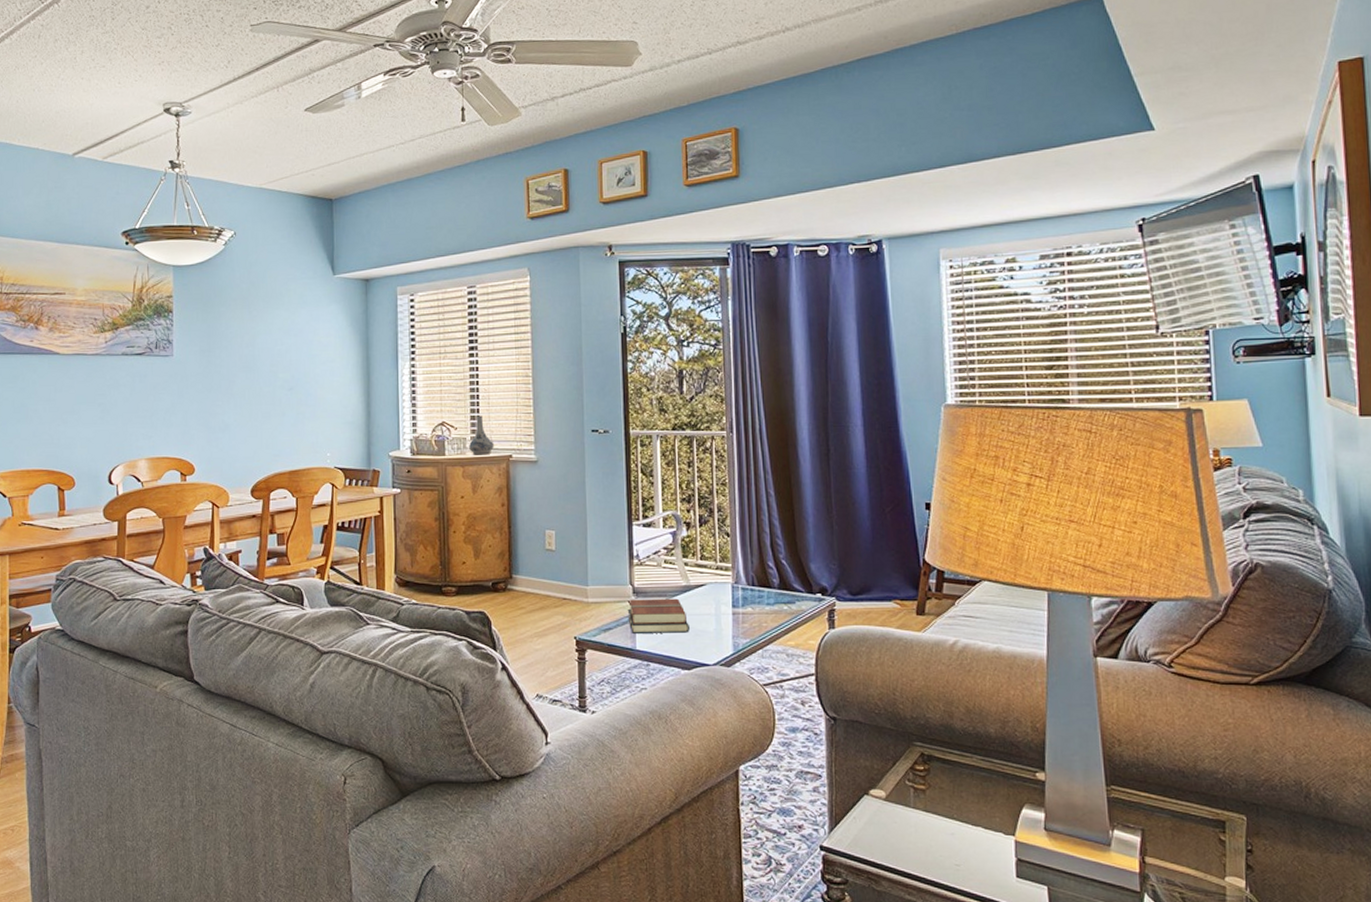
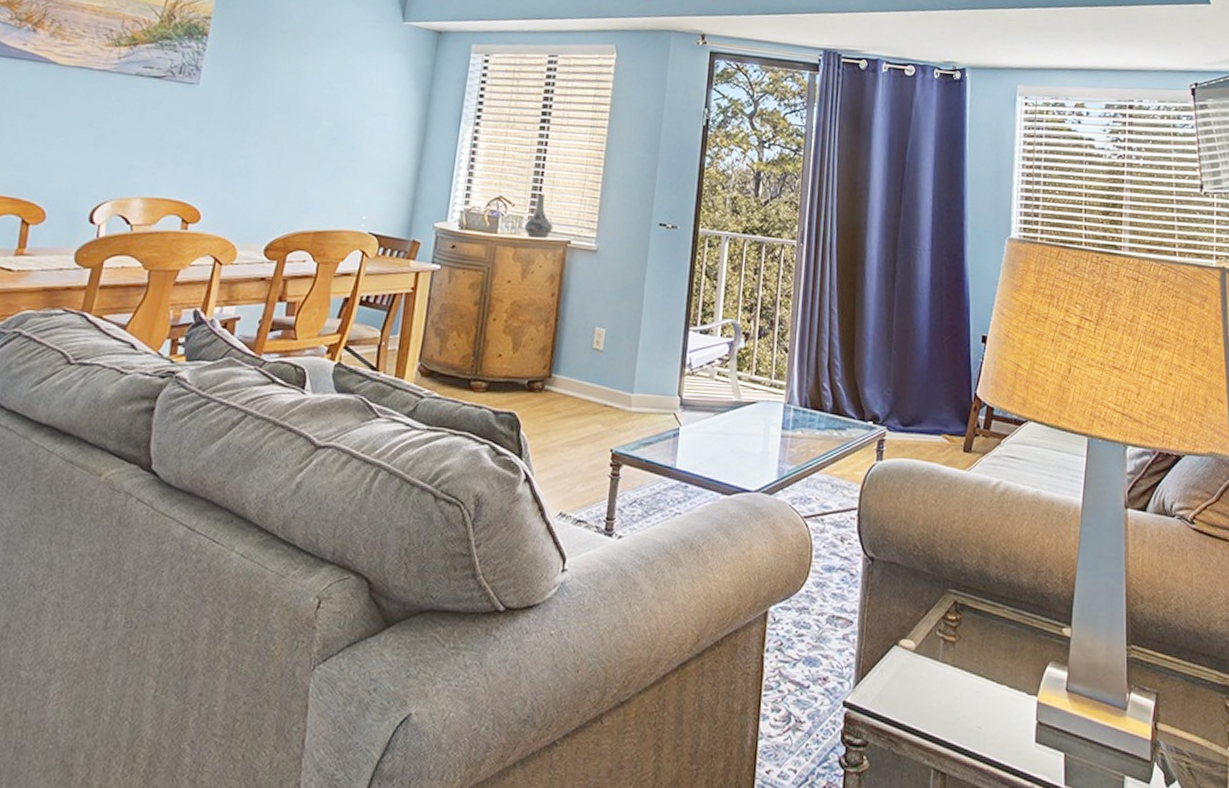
books: present [627,598,690,633] -> none [671,411,735,454]

